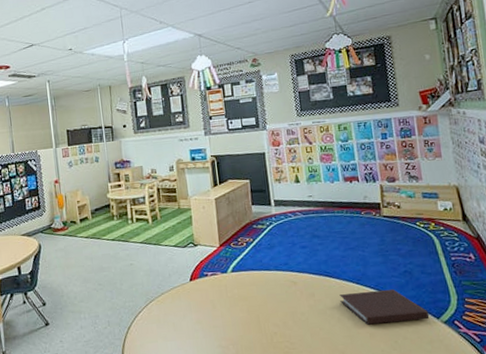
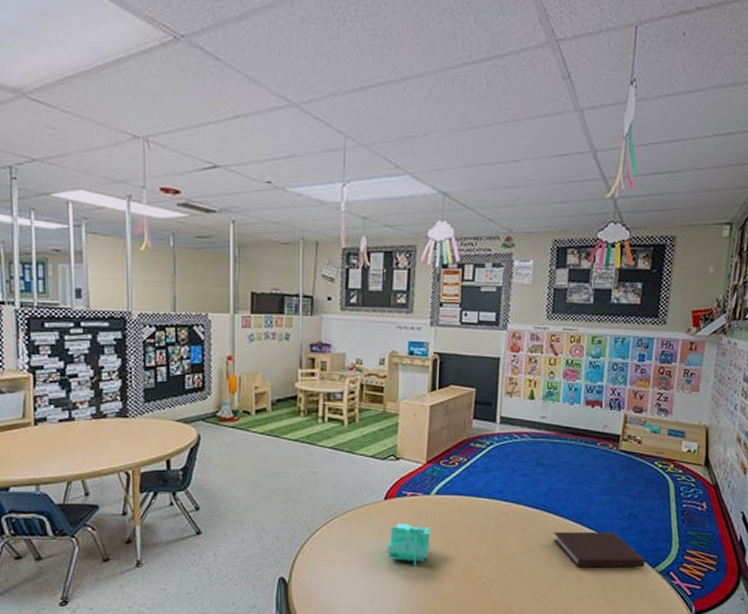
puzzle: none [198,299,236,338] -> present [387,523,431,568]

